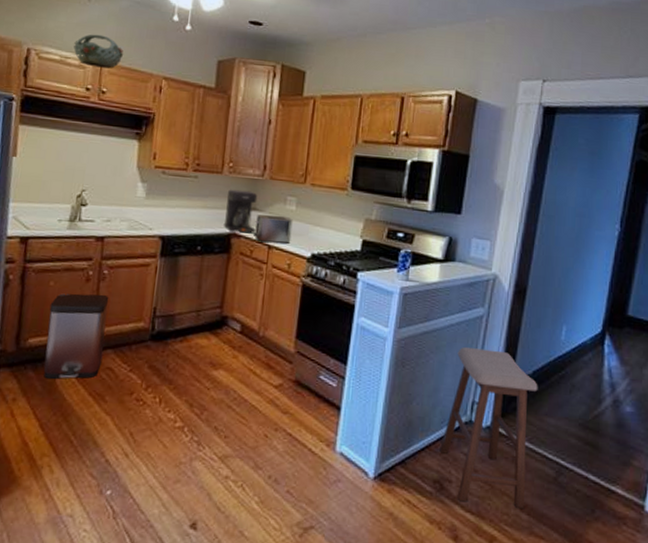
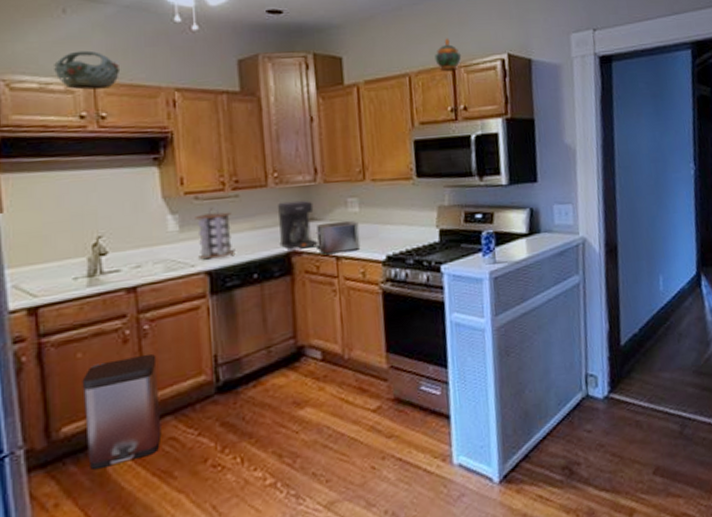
spice rack: none [156,183,189,227] -> present [195,207,235,260]
decorative jar: none [387,68,413,100] -> present [434,38,462,72]
bar stool: present [439,346,538,510] -> none [561,315,657,482]

